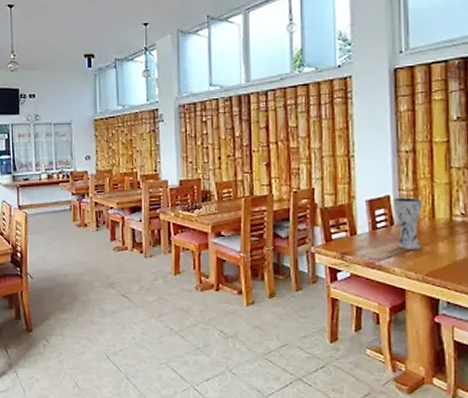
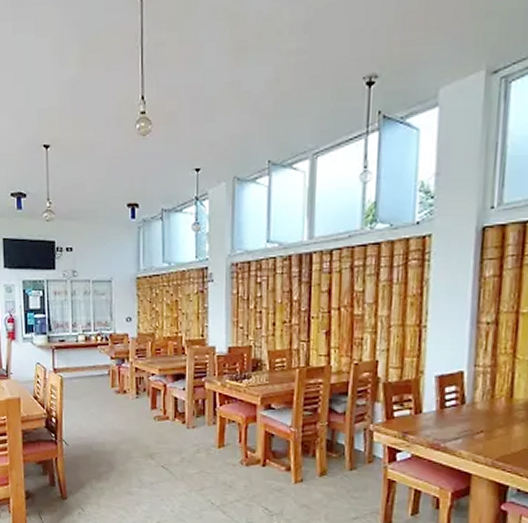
vase: present [393,198,422,249] -> none [466,374,500,432]

